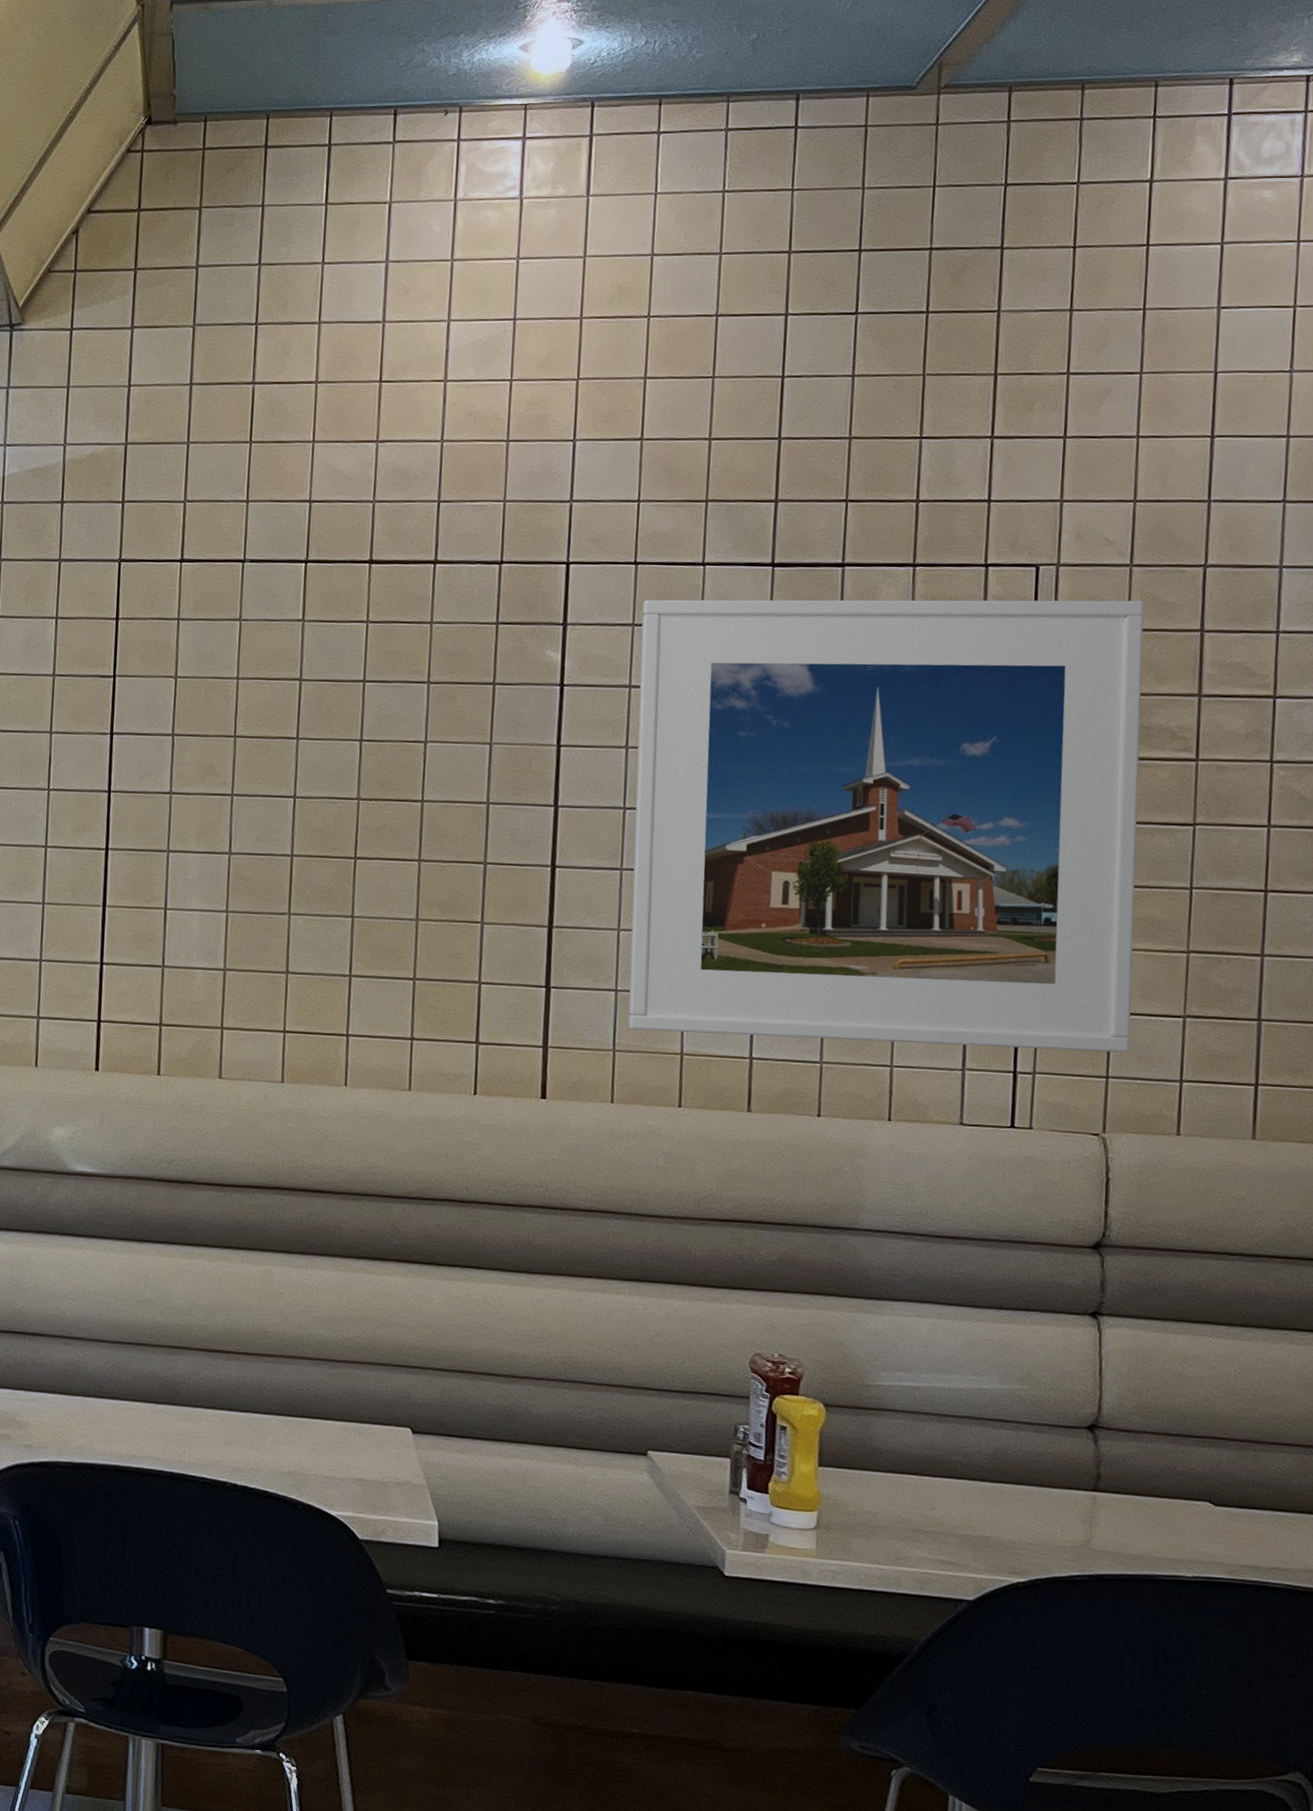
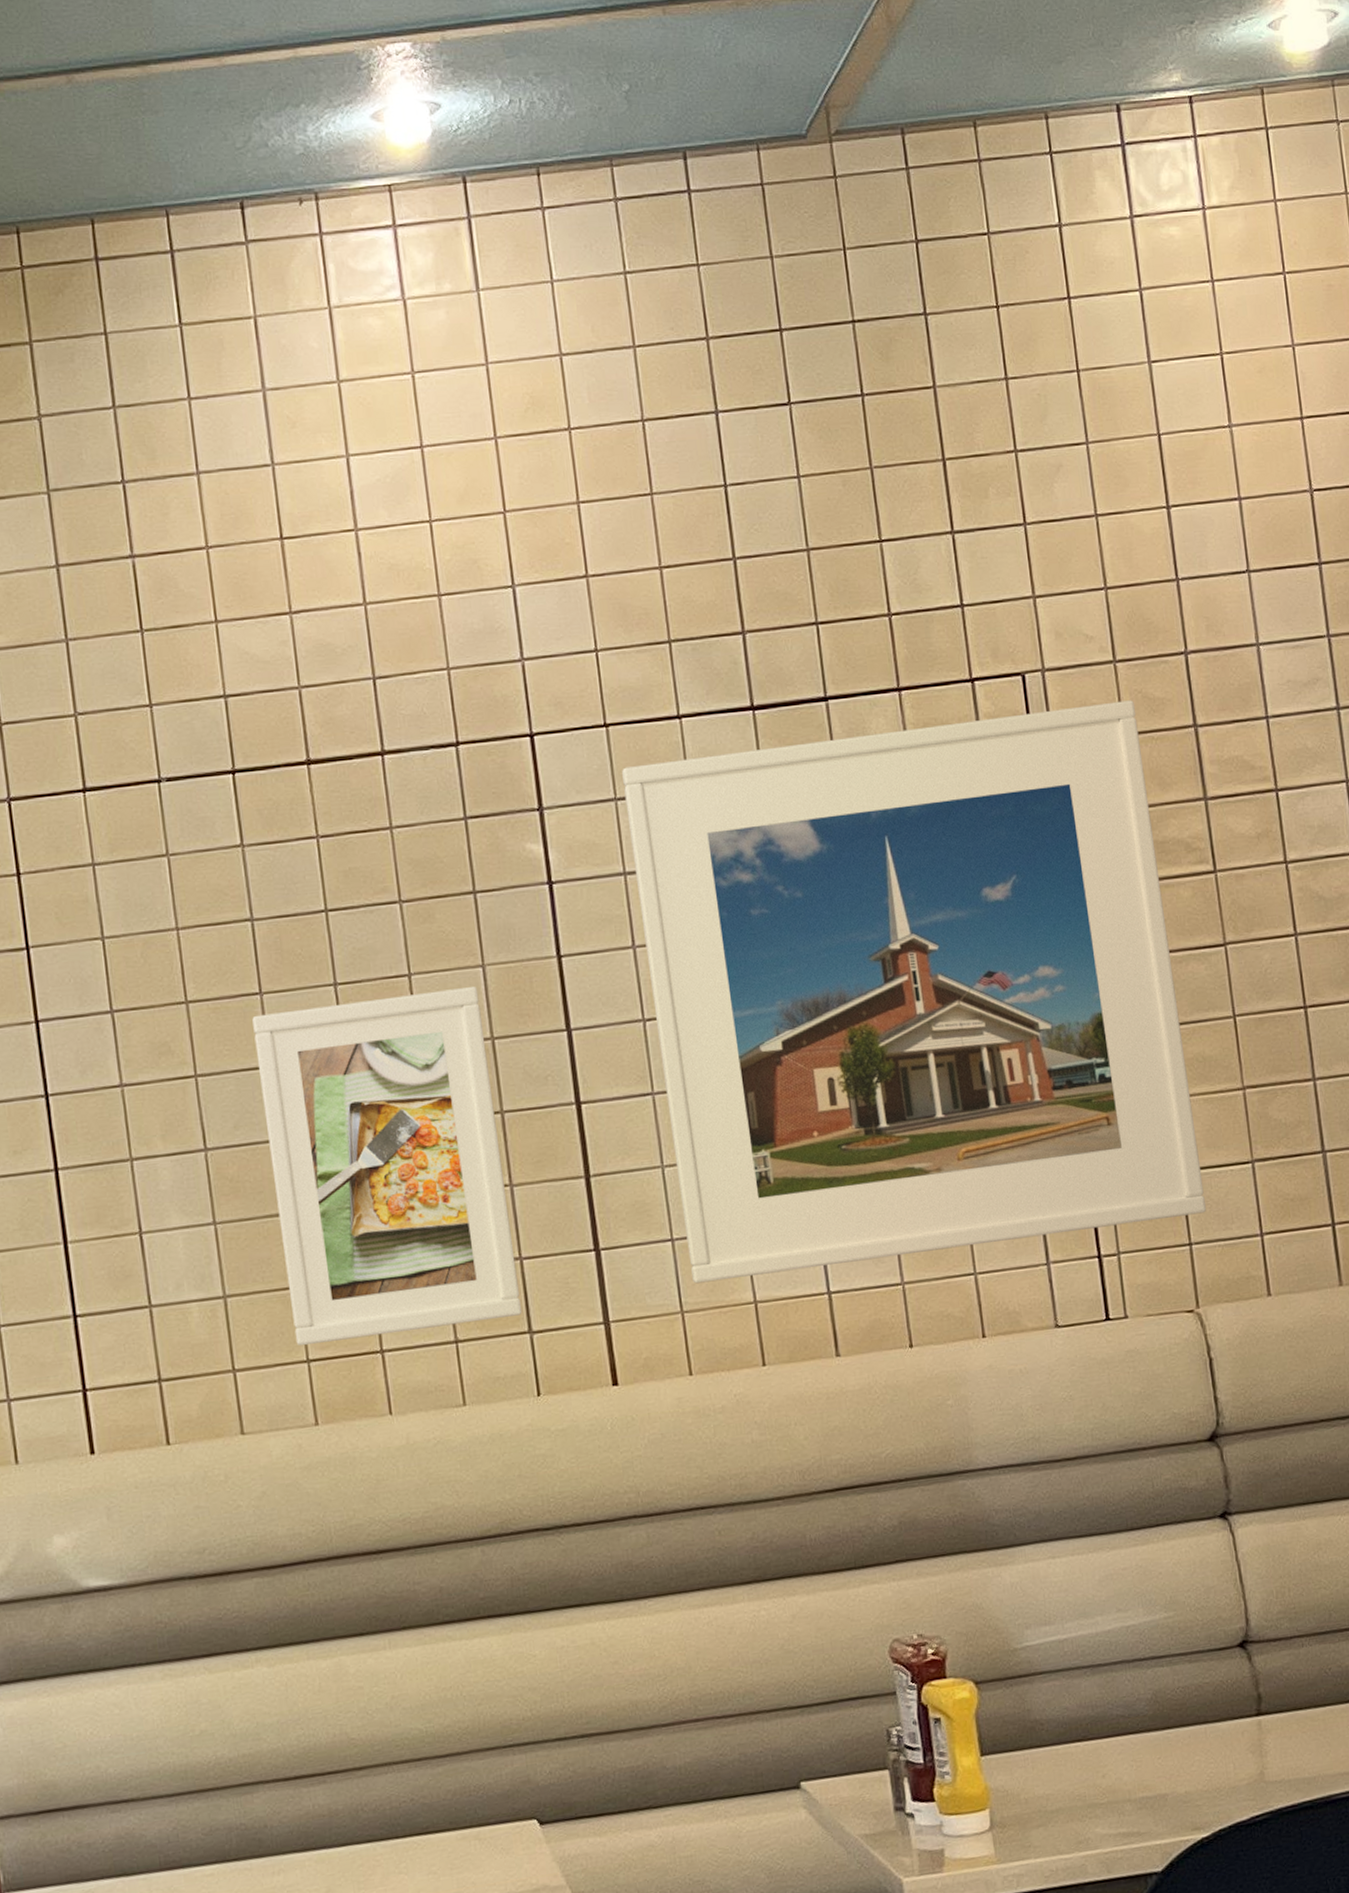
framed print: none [277,755,483,1028] -> present [252,986,522,1346]

